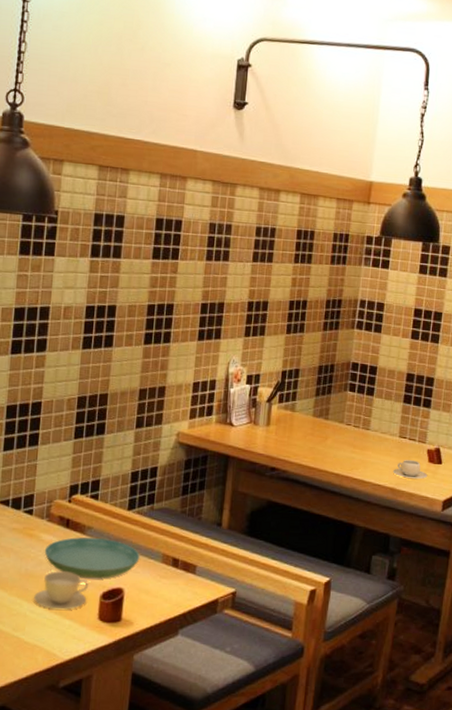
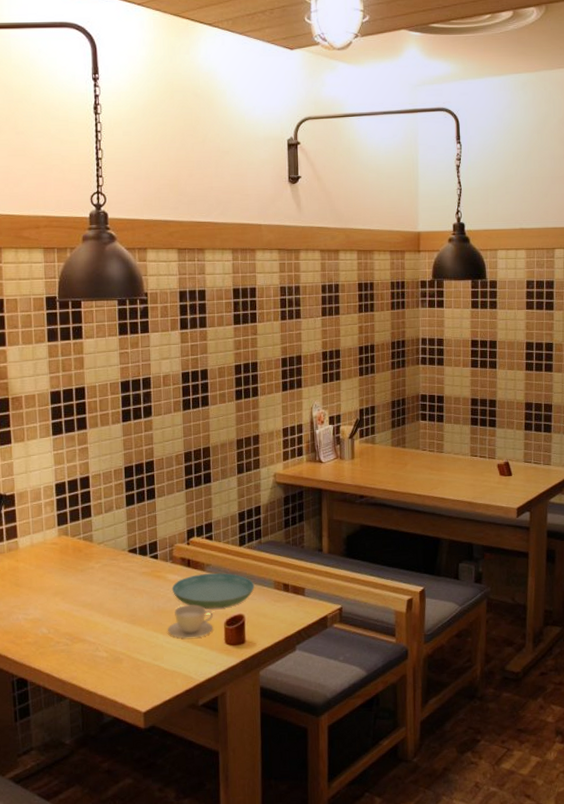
teacup: present [392,459,428,480] -> none [468,474,501,493]

